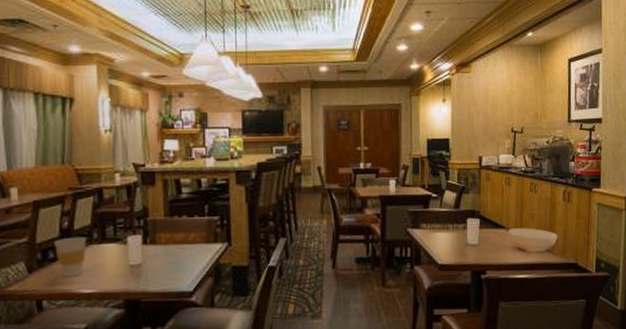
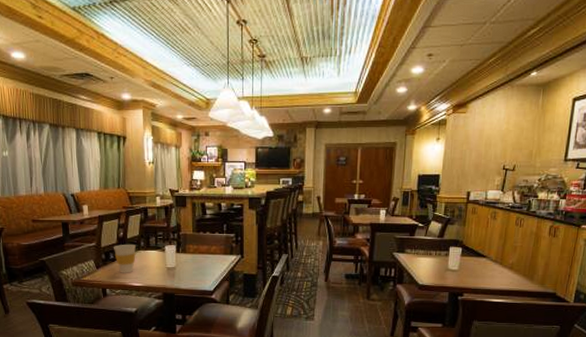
bowl: present [509,228,558,253] -> none [489,258,539,281]
coffee maker: present [535,145,571,179] -> none [522,183,564,215]

